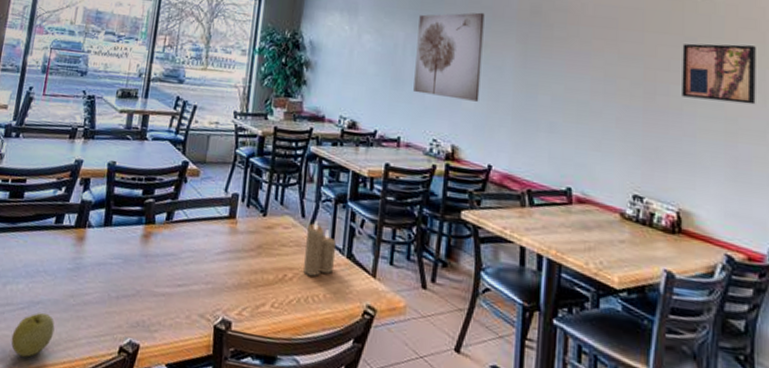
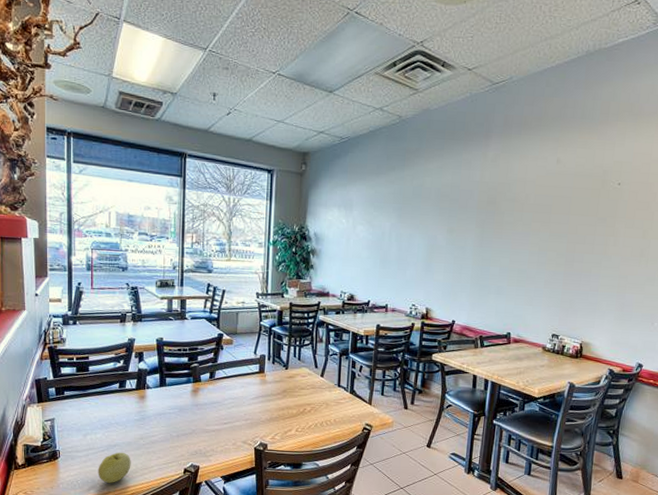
candle: present [303,221,336,276] -> none [318,370,342,408]
wall art: present [413,12,485,102] -> none [397,204,453,274]
wall art: present [682,43,756,105] -> none [591,222,646,266]

